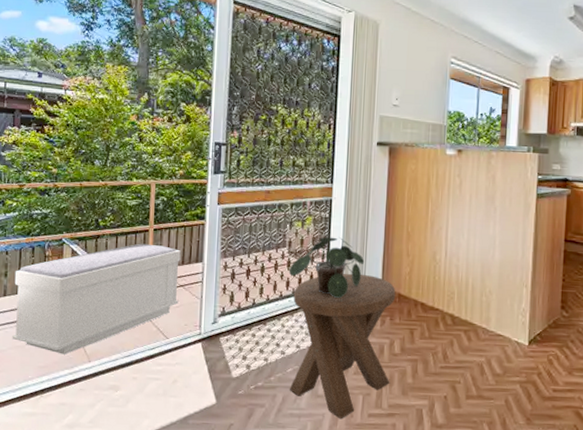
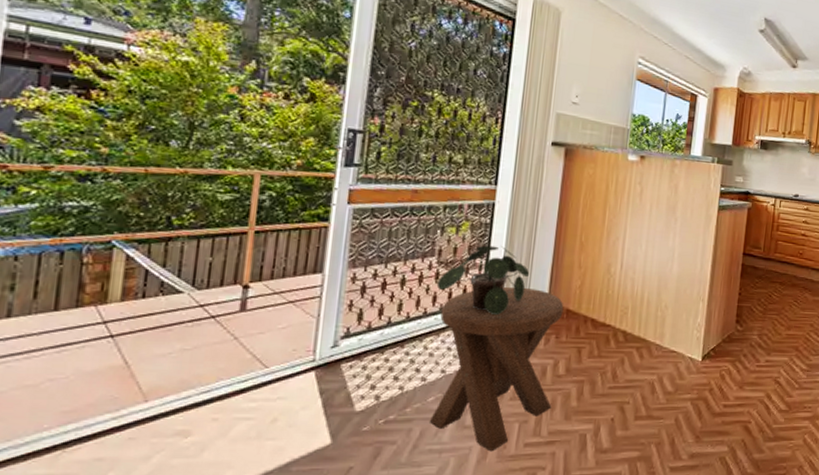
bench: present [12,243,181,355] -> none [17,248,293,394]

